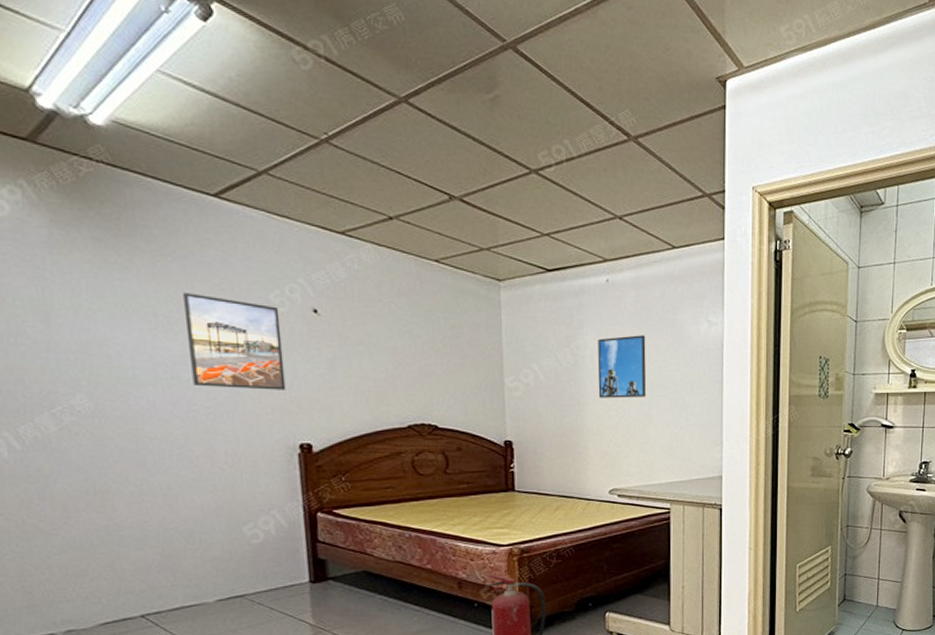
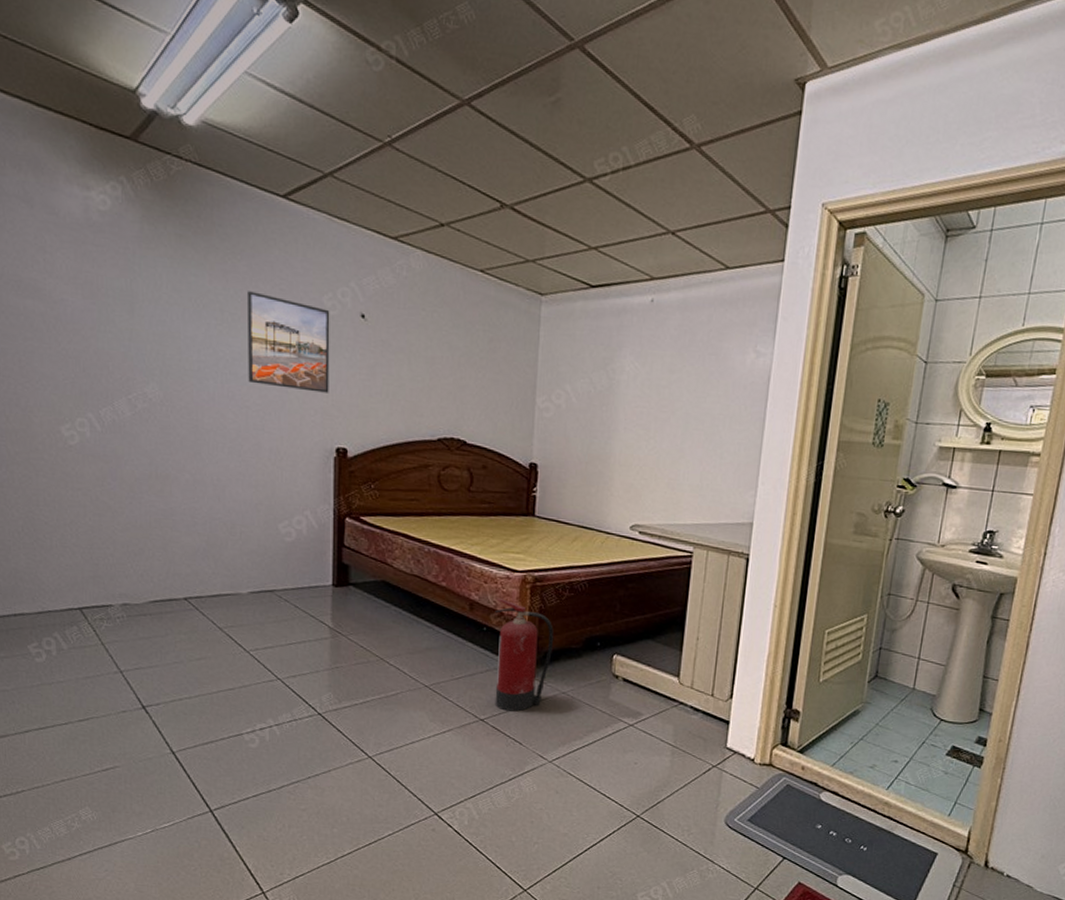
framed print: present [597,335,646,398] -> none [630,361,686,429]

